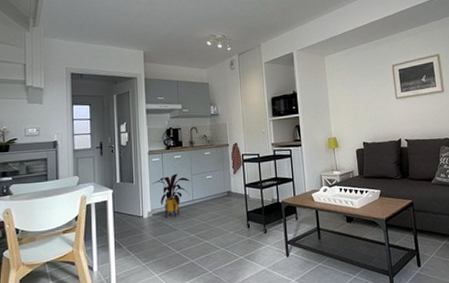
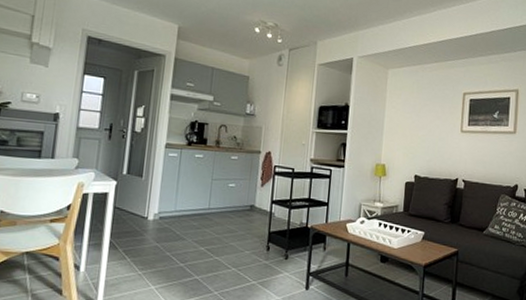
house plant: present [152,173,191,218] -> none [164,174,209,226]

